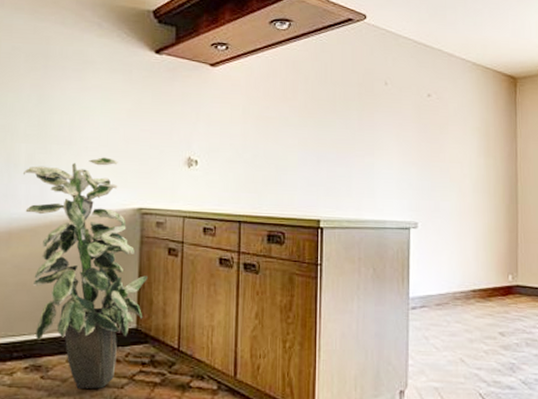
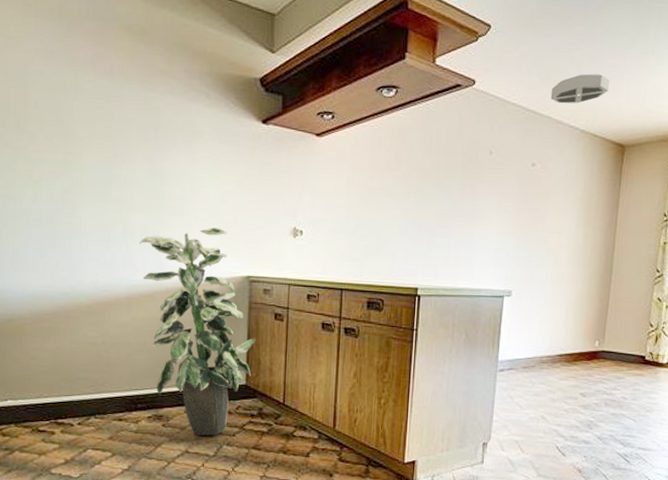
ceiling light: none [440,10,496,38] -> present [550,73,610,104]

